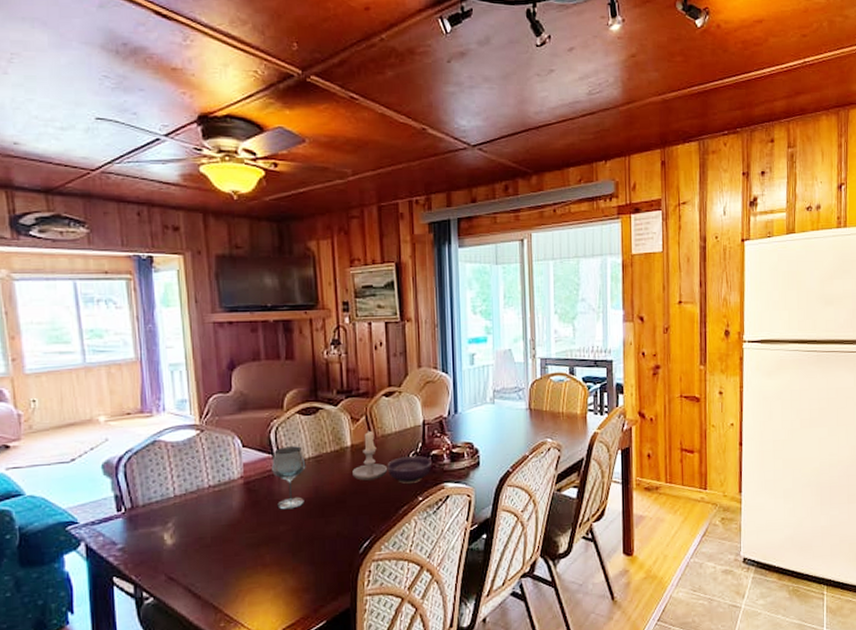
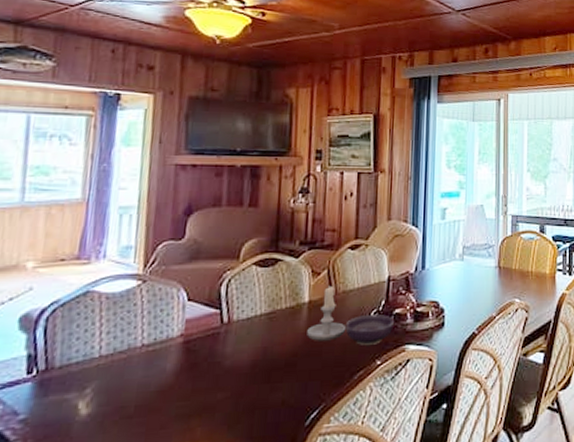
wine glass: present [272,446,306,510] -> none [217,301,257,374]

